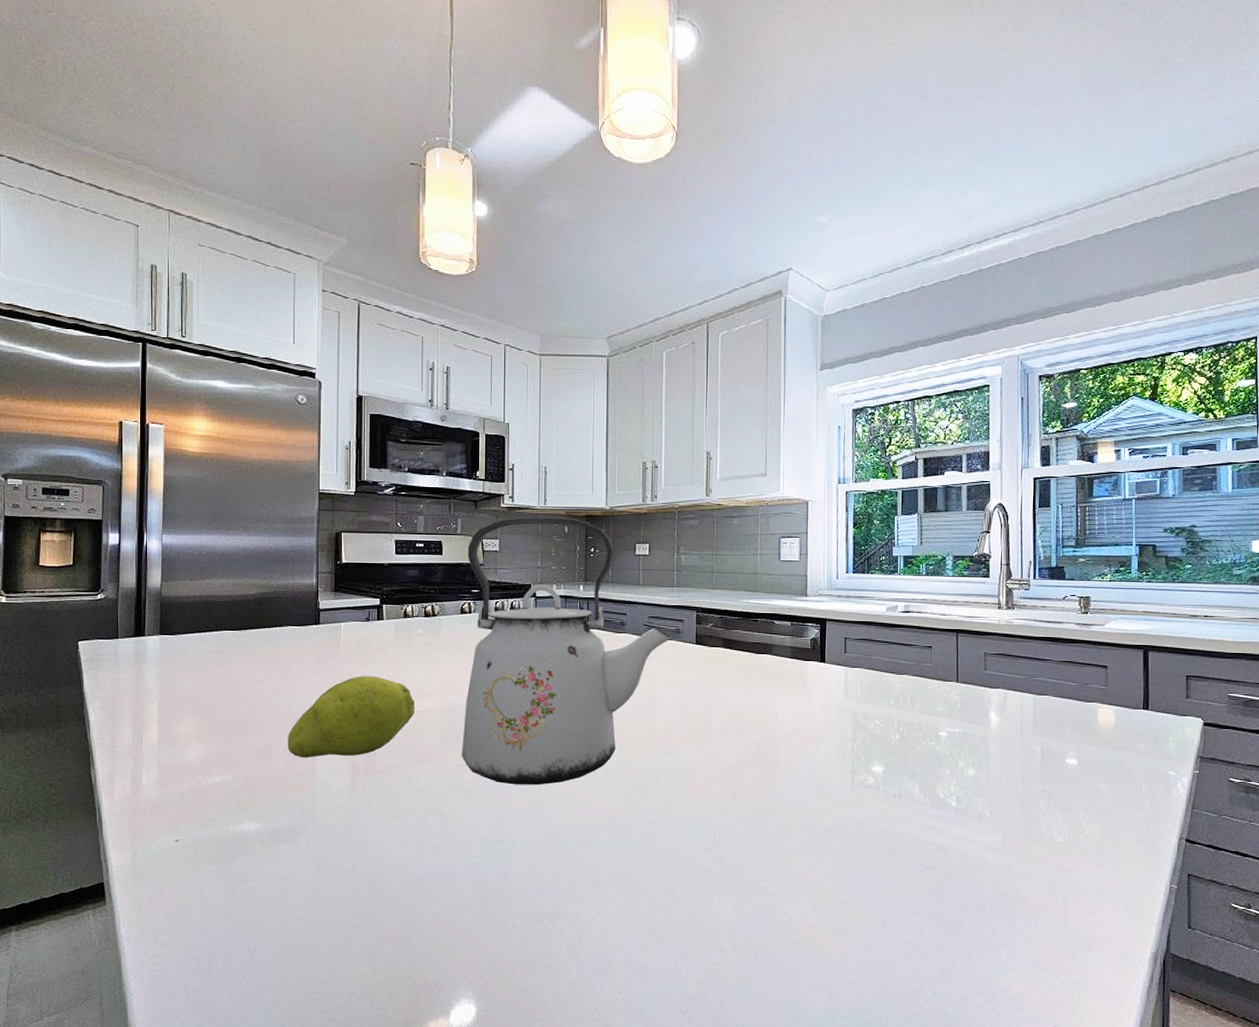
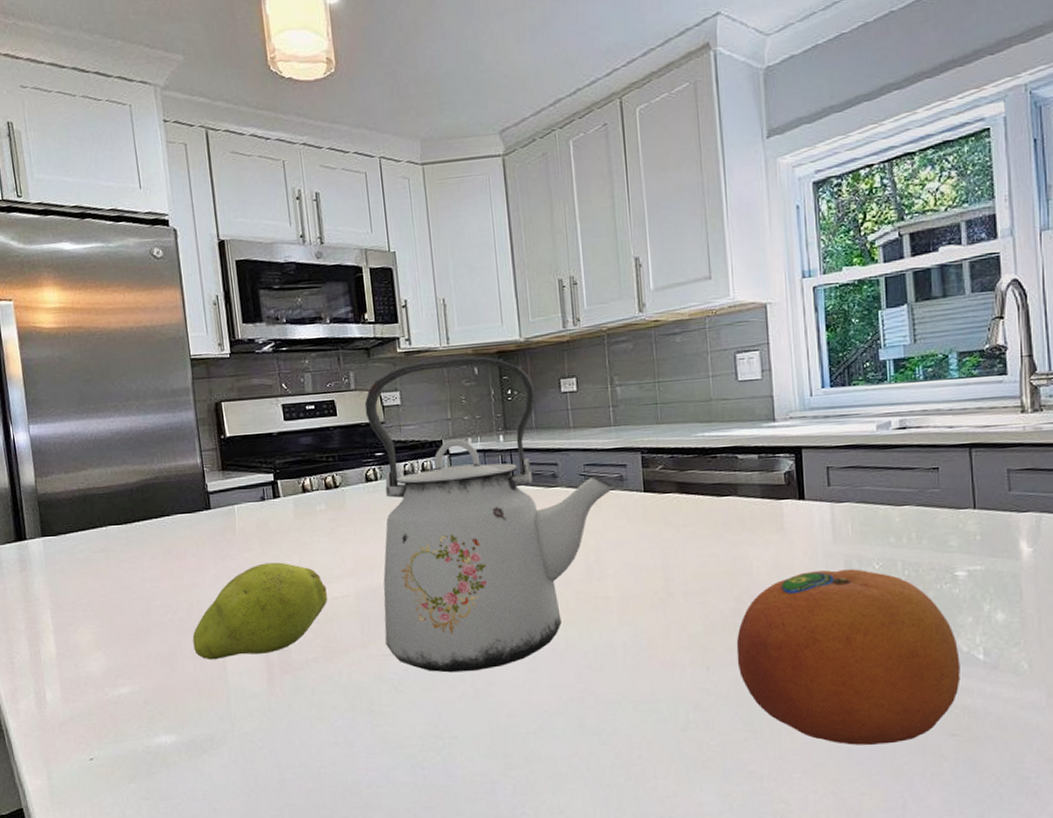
fruit: none [759,722,937,872] -> present [736,569,961,745]

